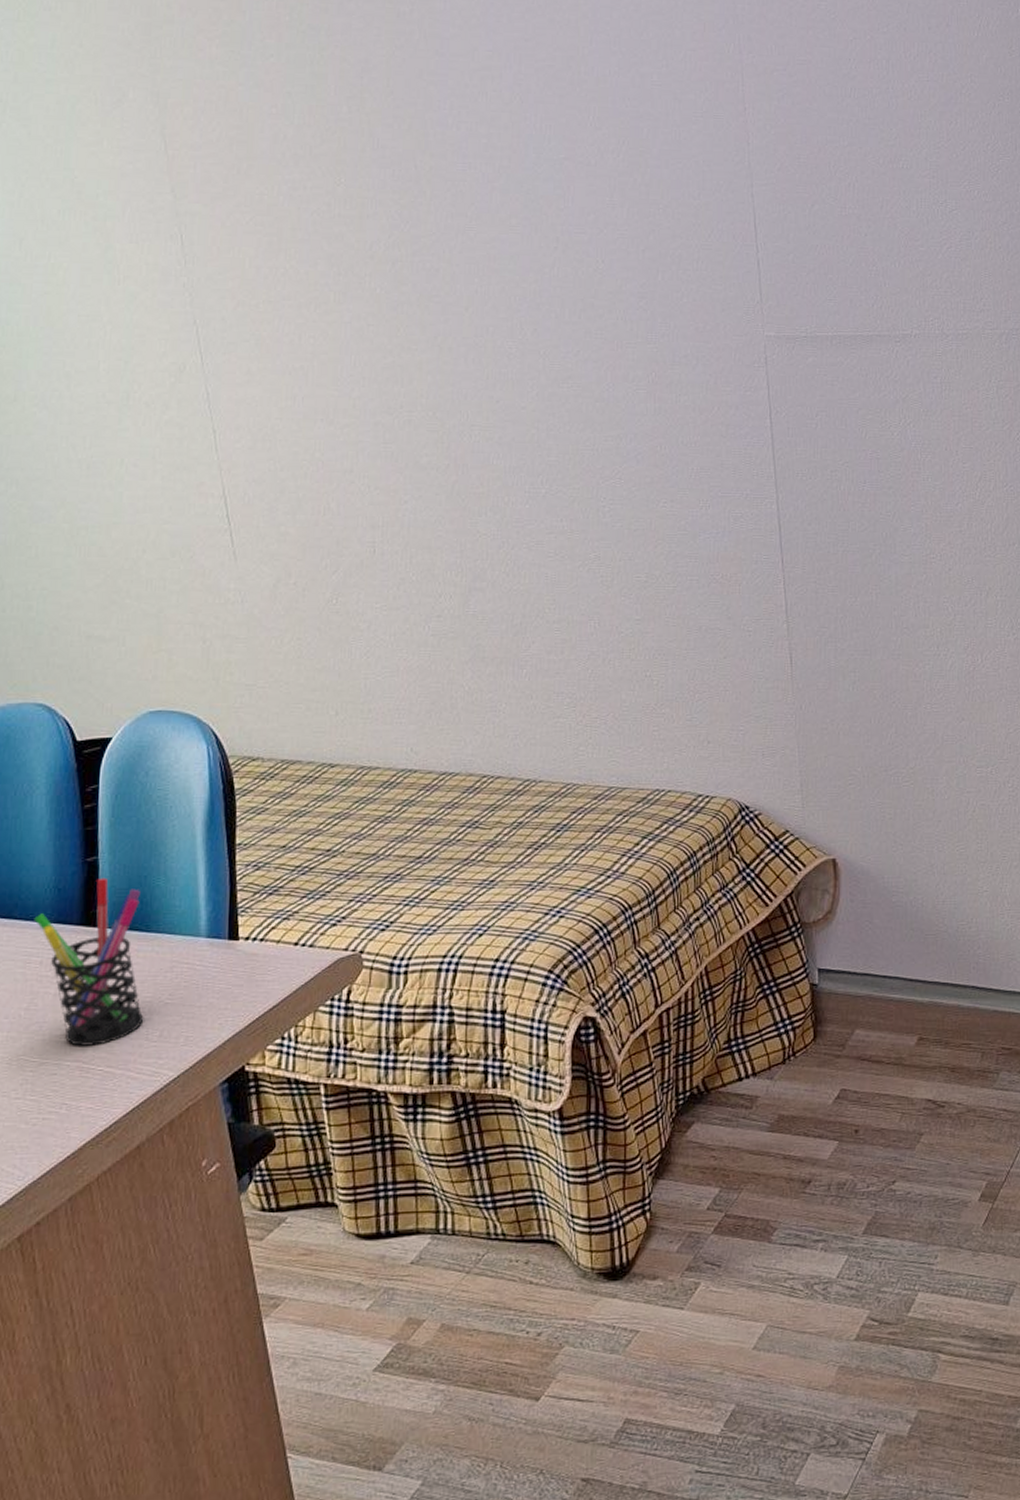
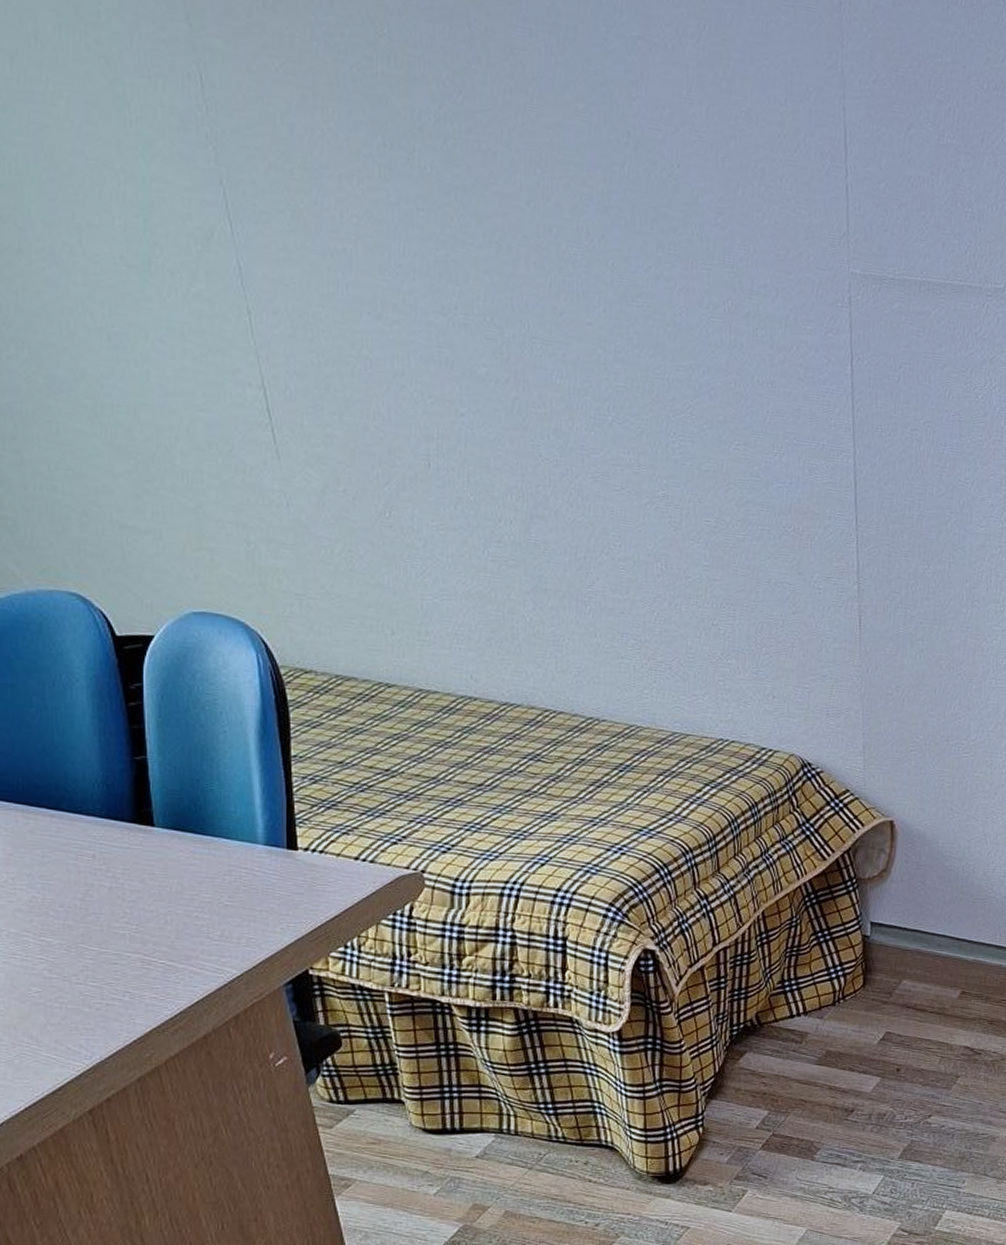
pen holder: present [34,877,144,1046] -> none [83,777,204,940]

